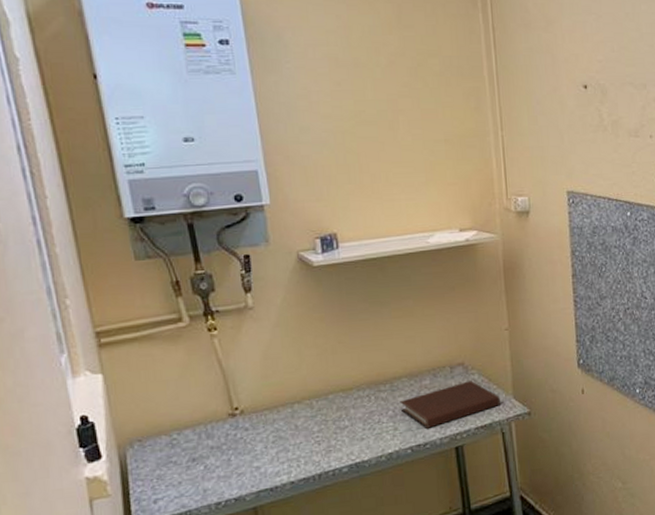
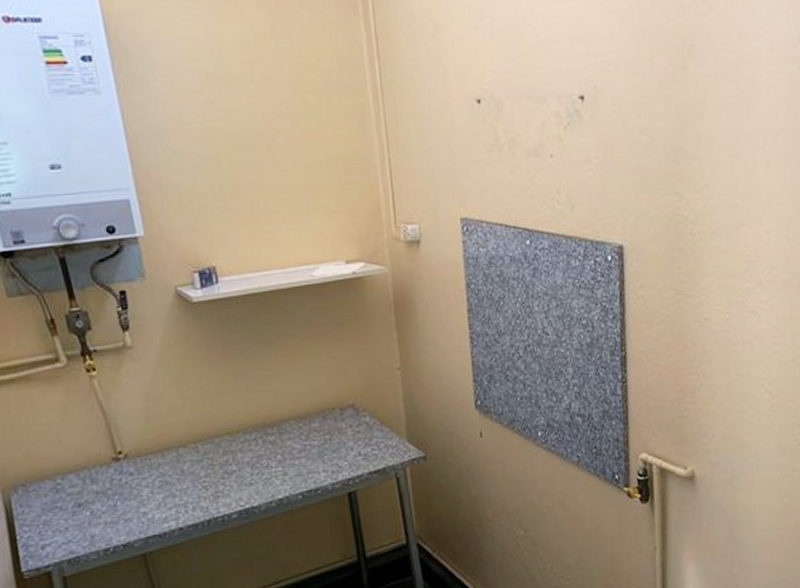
notebook: present [400,381,500,429] -> none [288,423,394,473]

